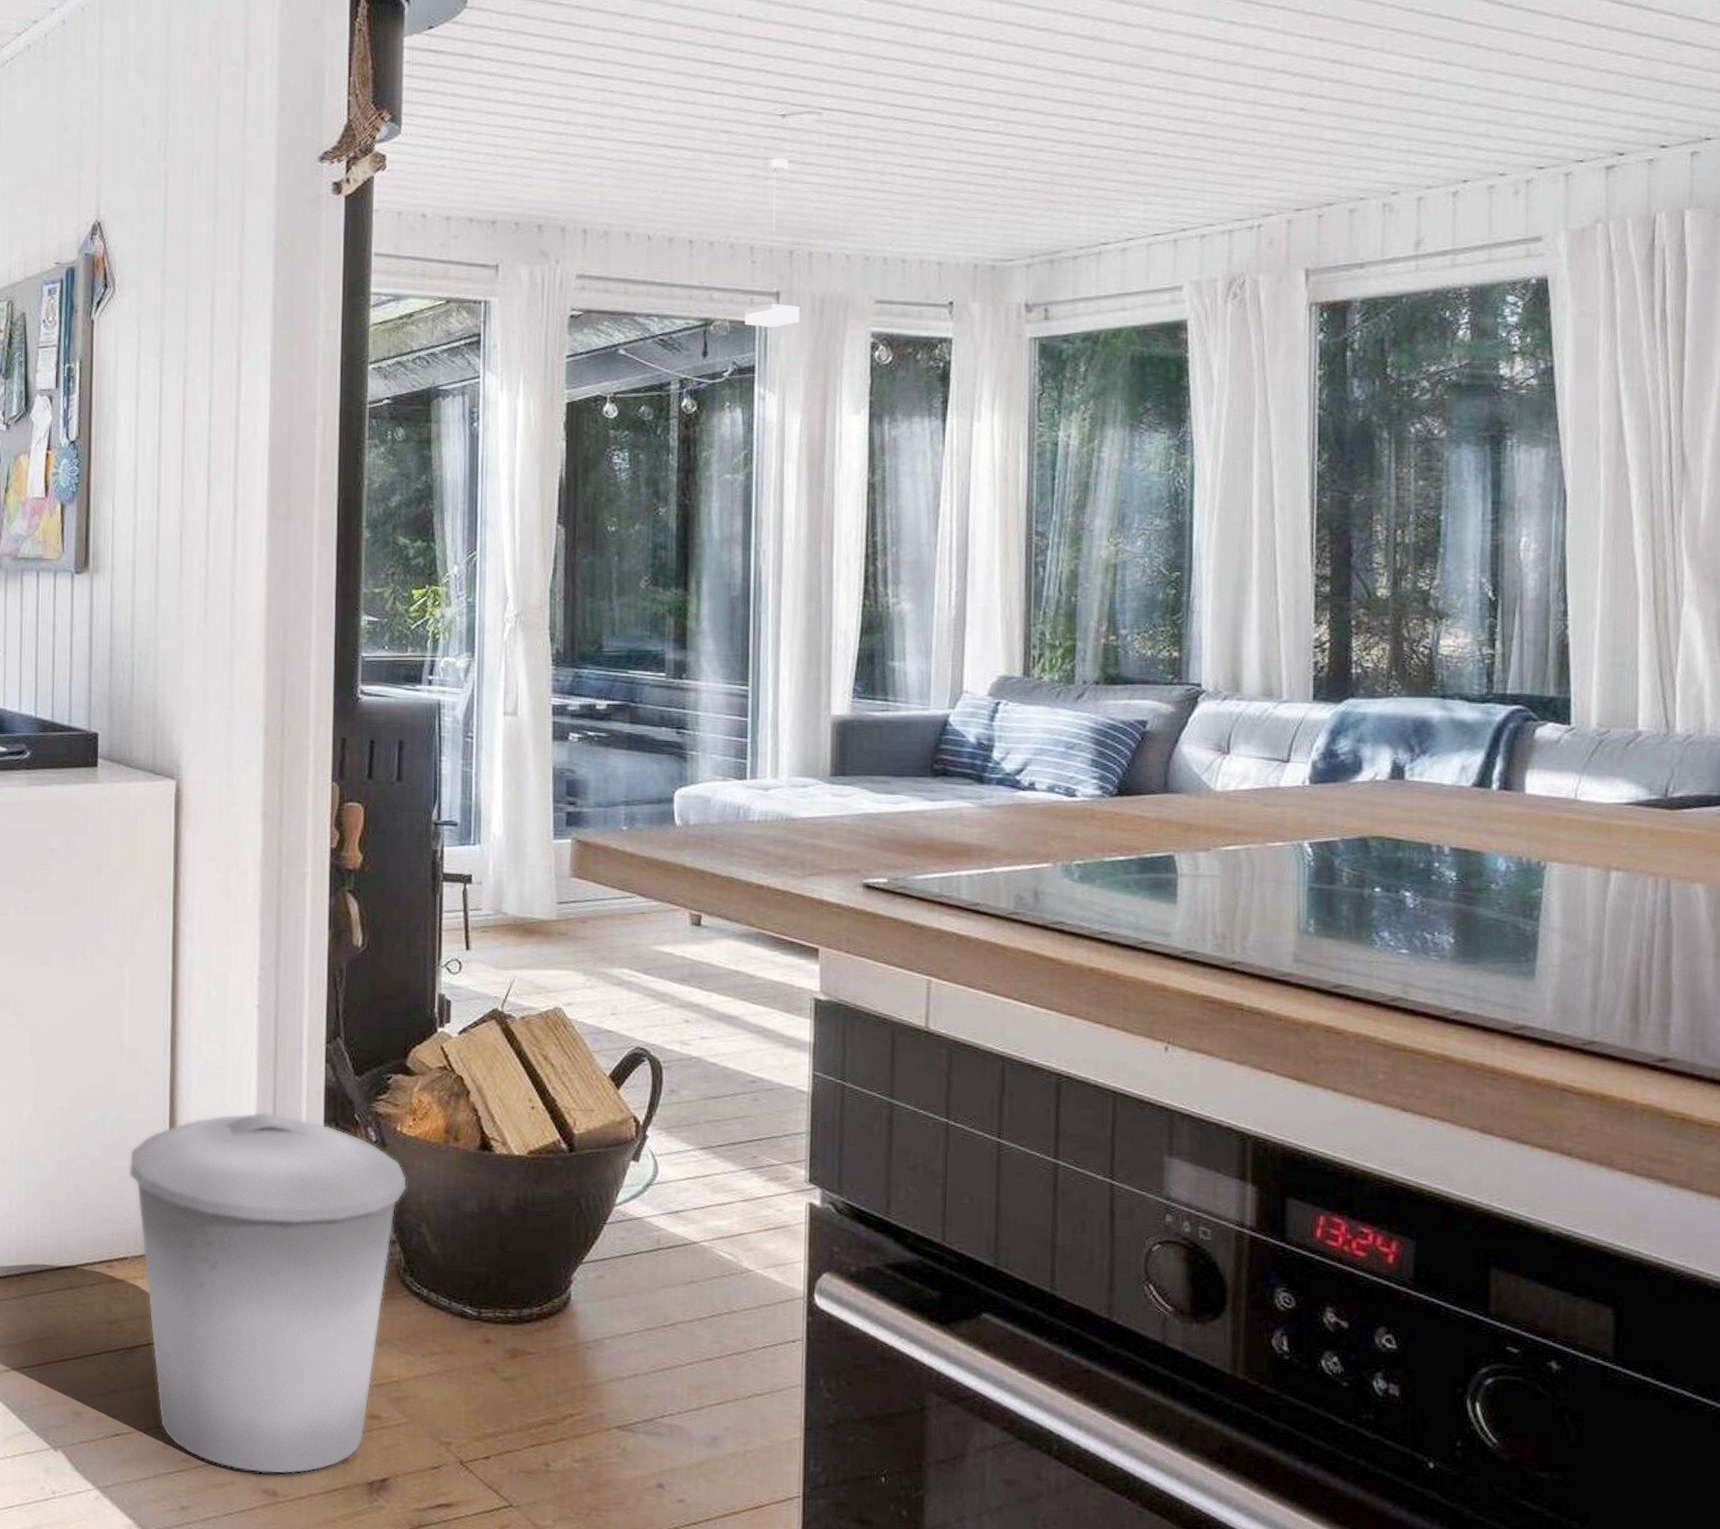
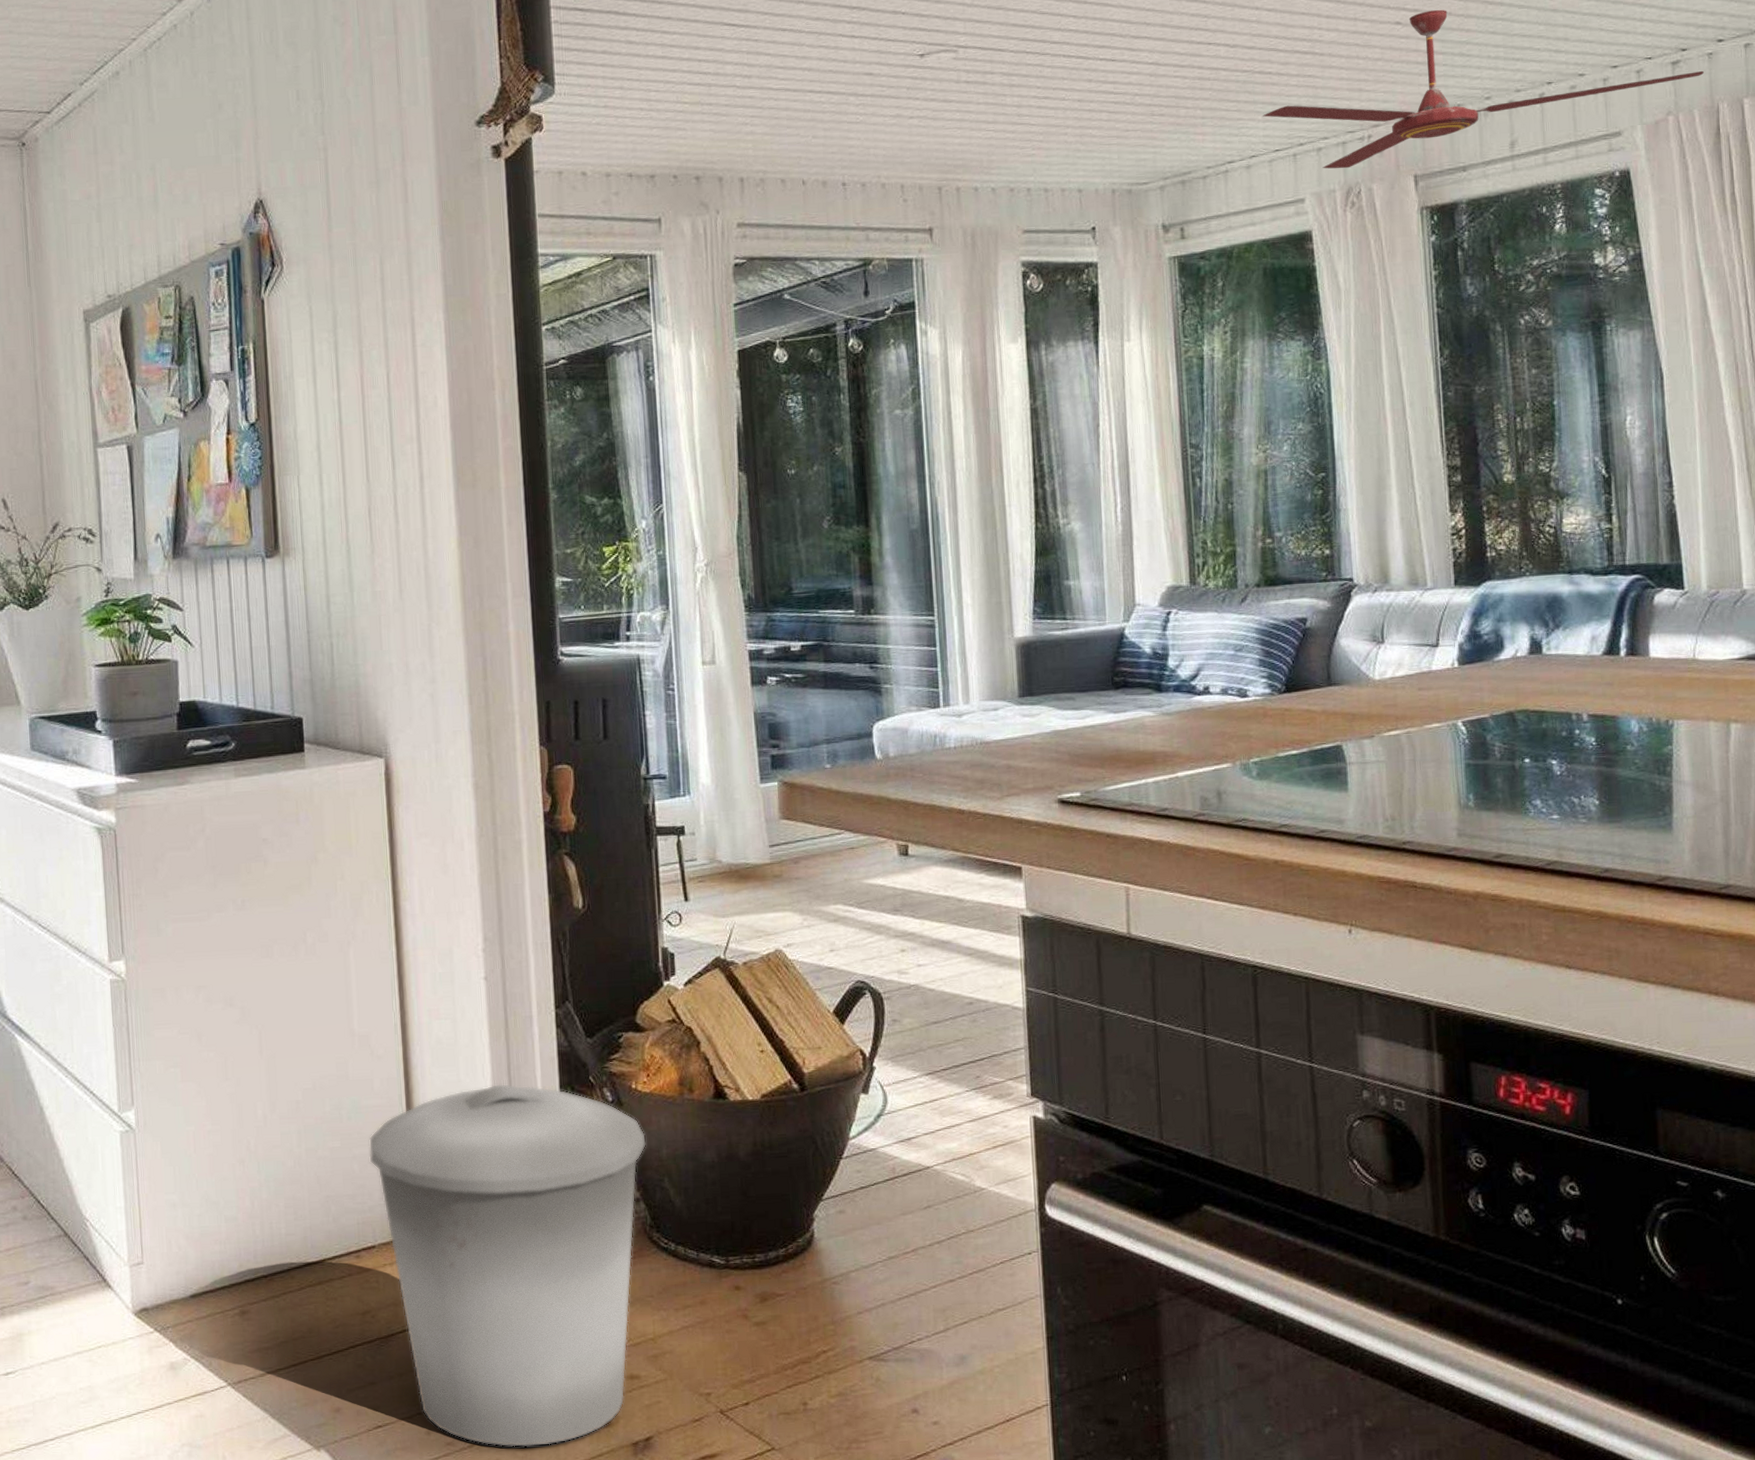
pendant lamp: present [745,158,800,327] -> none [901,97,953,263]
ceiling fan: none [1144,97,1641,258] -> present [1263,9,1704,169]

